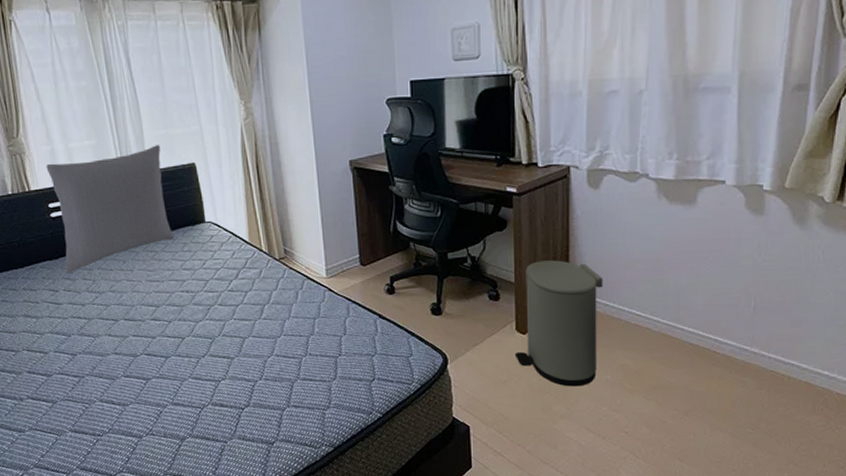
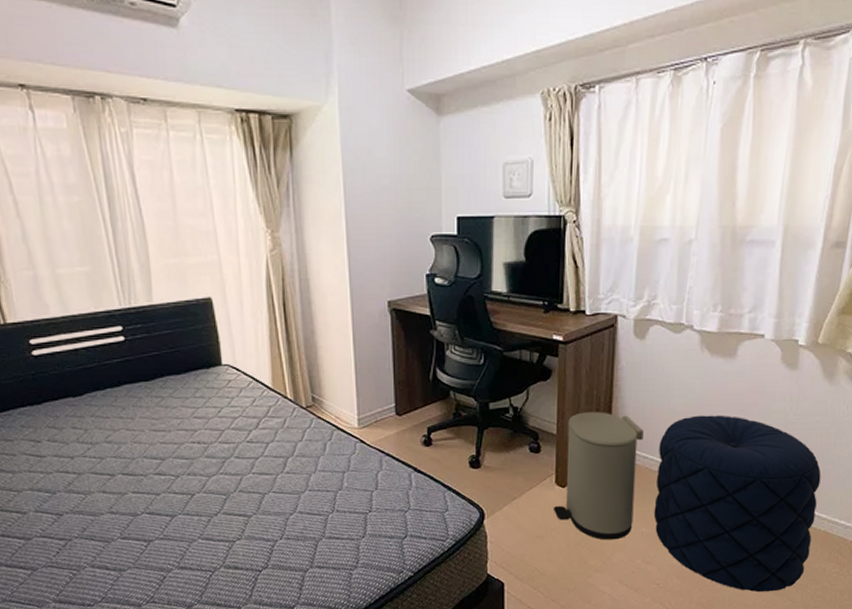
pillow: present [46,145,175,274] -> none [26,275,185,422]
pouf: none [618,262,798,444] -> present [653,415,821,592]

